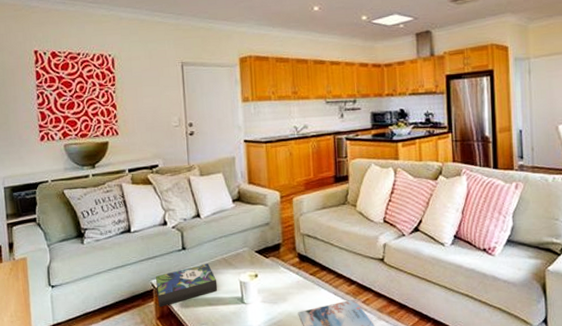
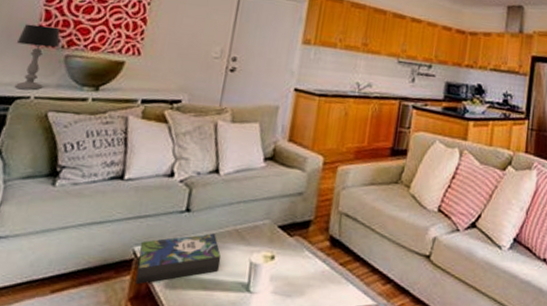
table lamp: none [26,124,57,177] -> present [14,24,60,91]

